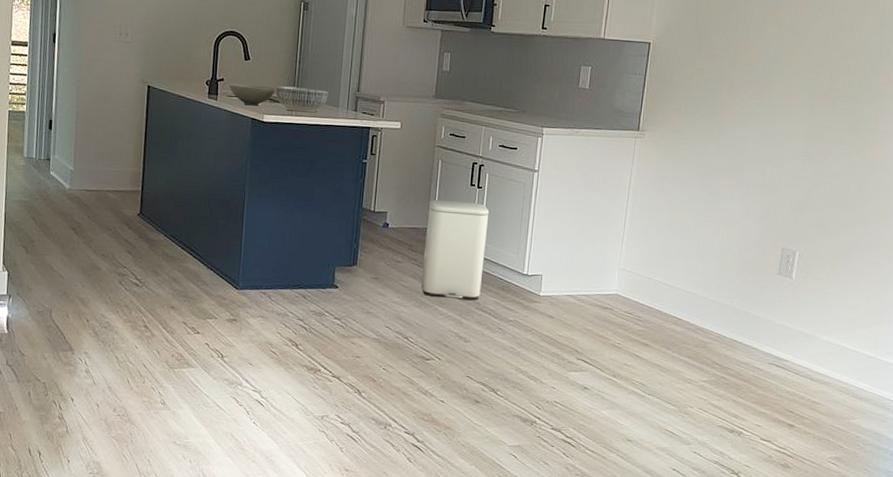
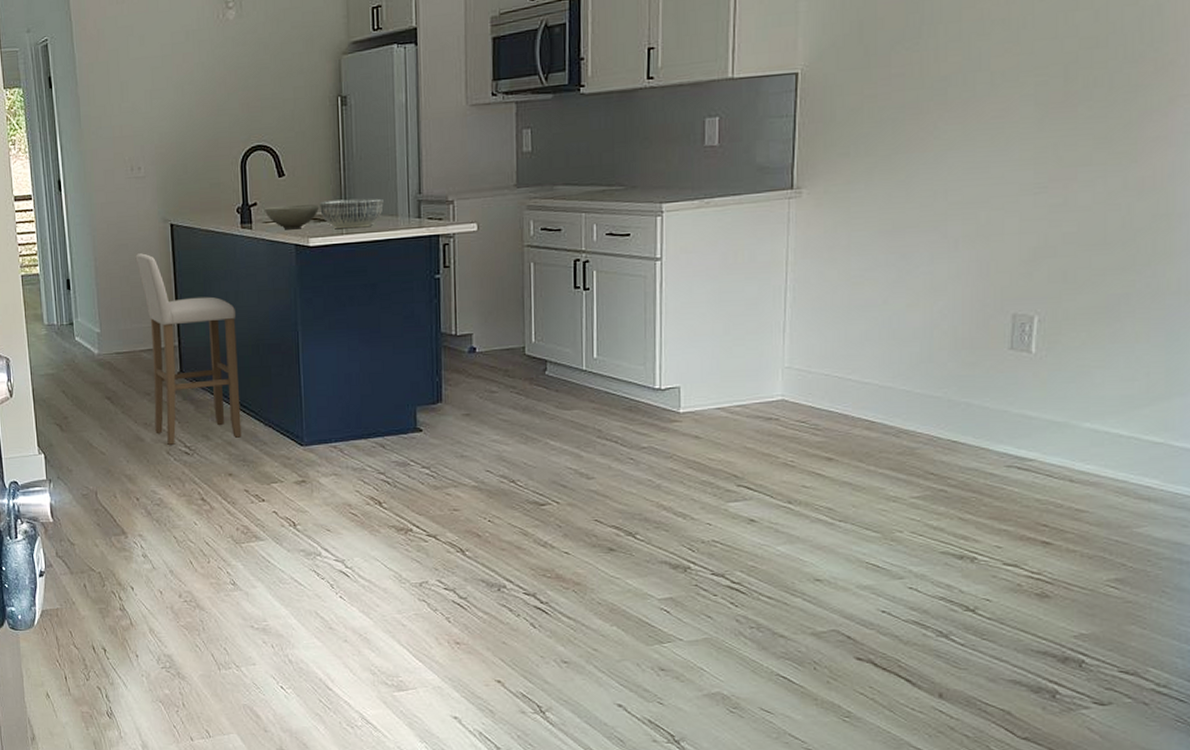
bar stool: none [111,106,194,276] -> present [135,253,242,445]
pedal bin: present [421,199,490,301] -> none [523,309,603,429]

